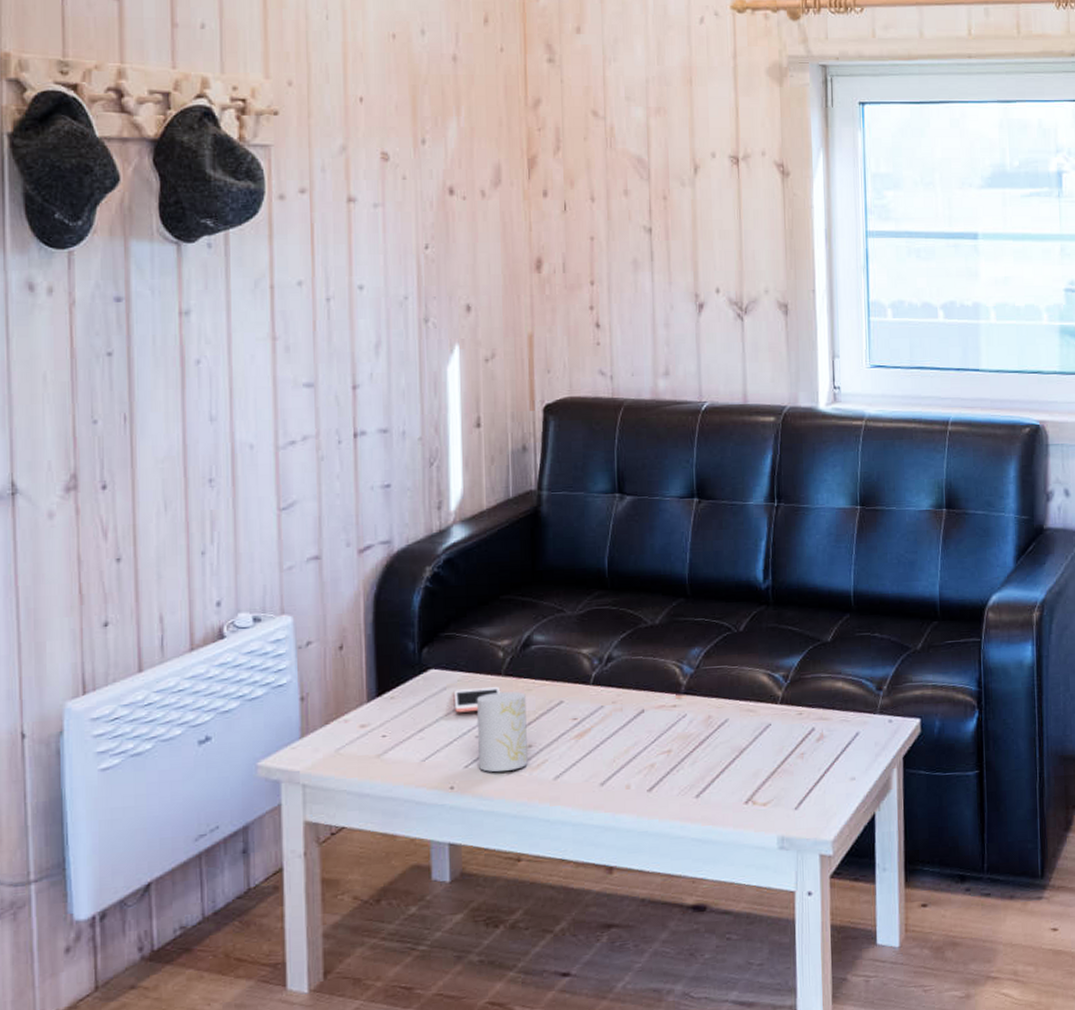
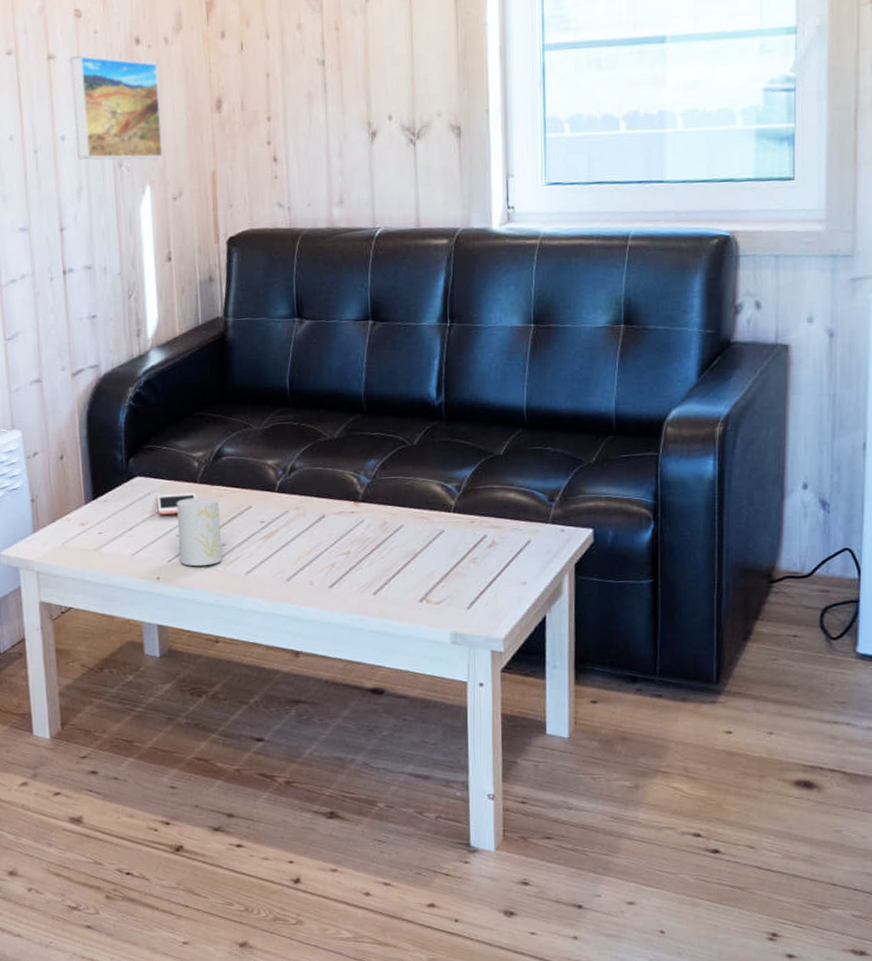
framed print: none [373,201,475,316] -> present [70,55,163,160]

